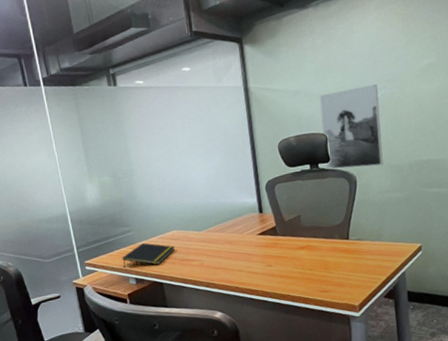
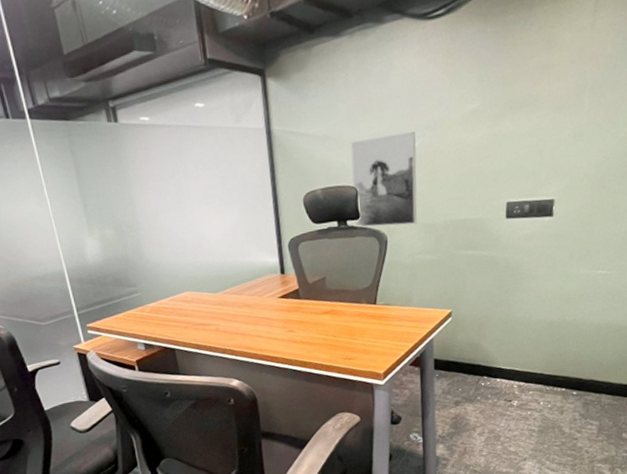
notepad: present [122,243,175,268] -> none [128,305,188,332]

